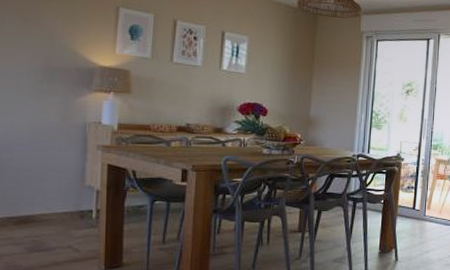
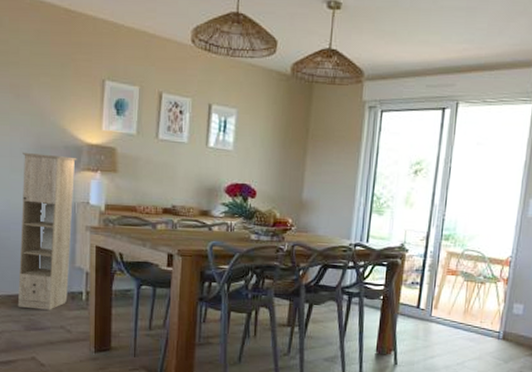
storage cabinet: none [19,73,89,230] -> present [17,152,77,310]

